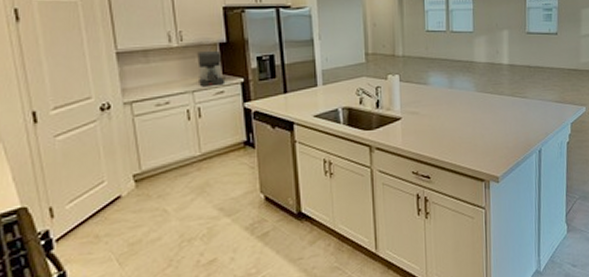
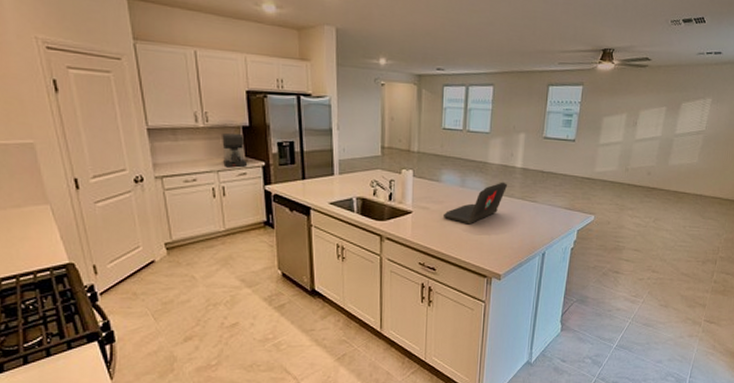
laptop: none [434,79,497,127] -> present [444,182,508,225]

